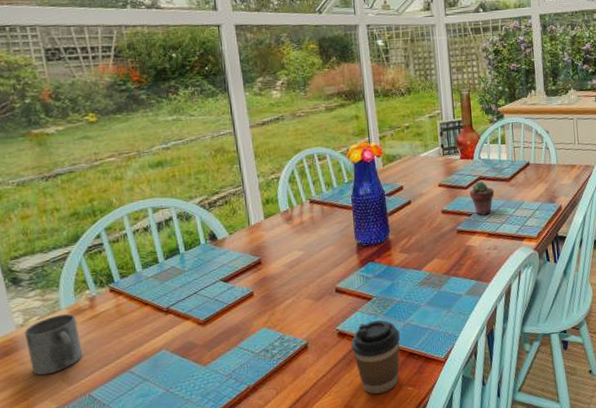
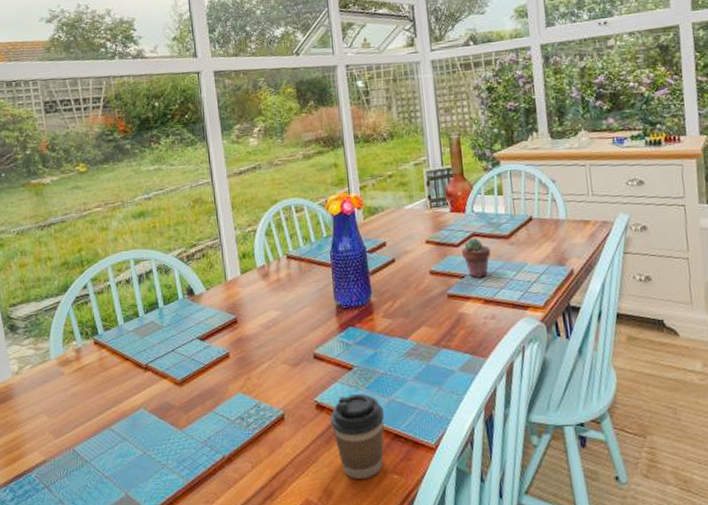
mug: present [25,314,83,376] -> none [19,364,69,425]

